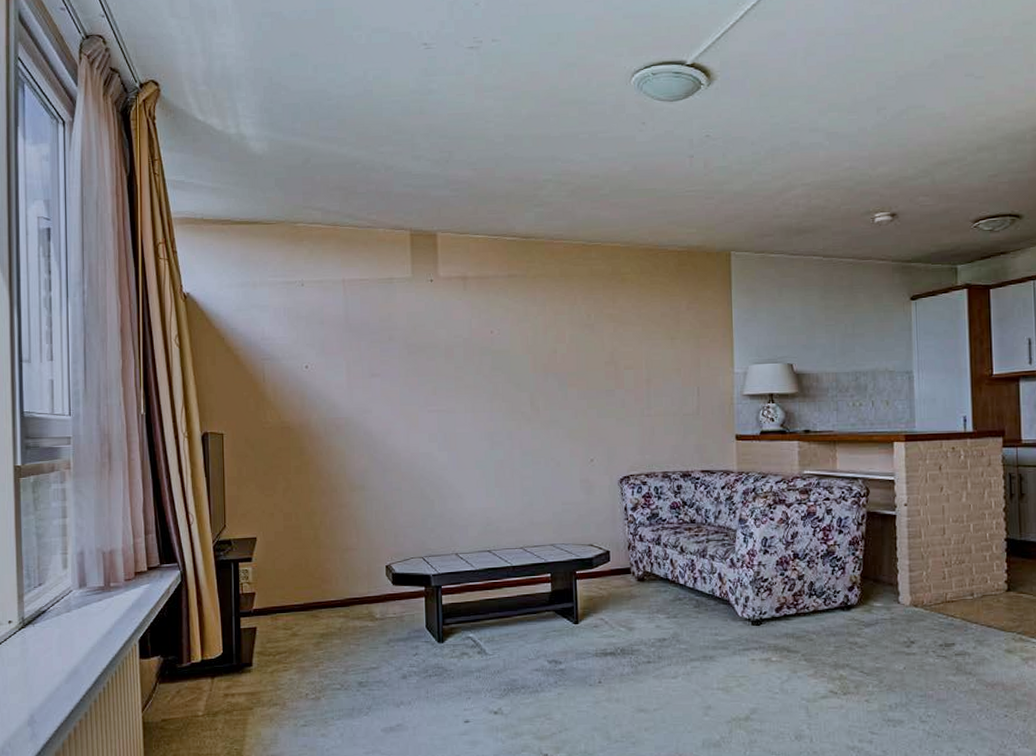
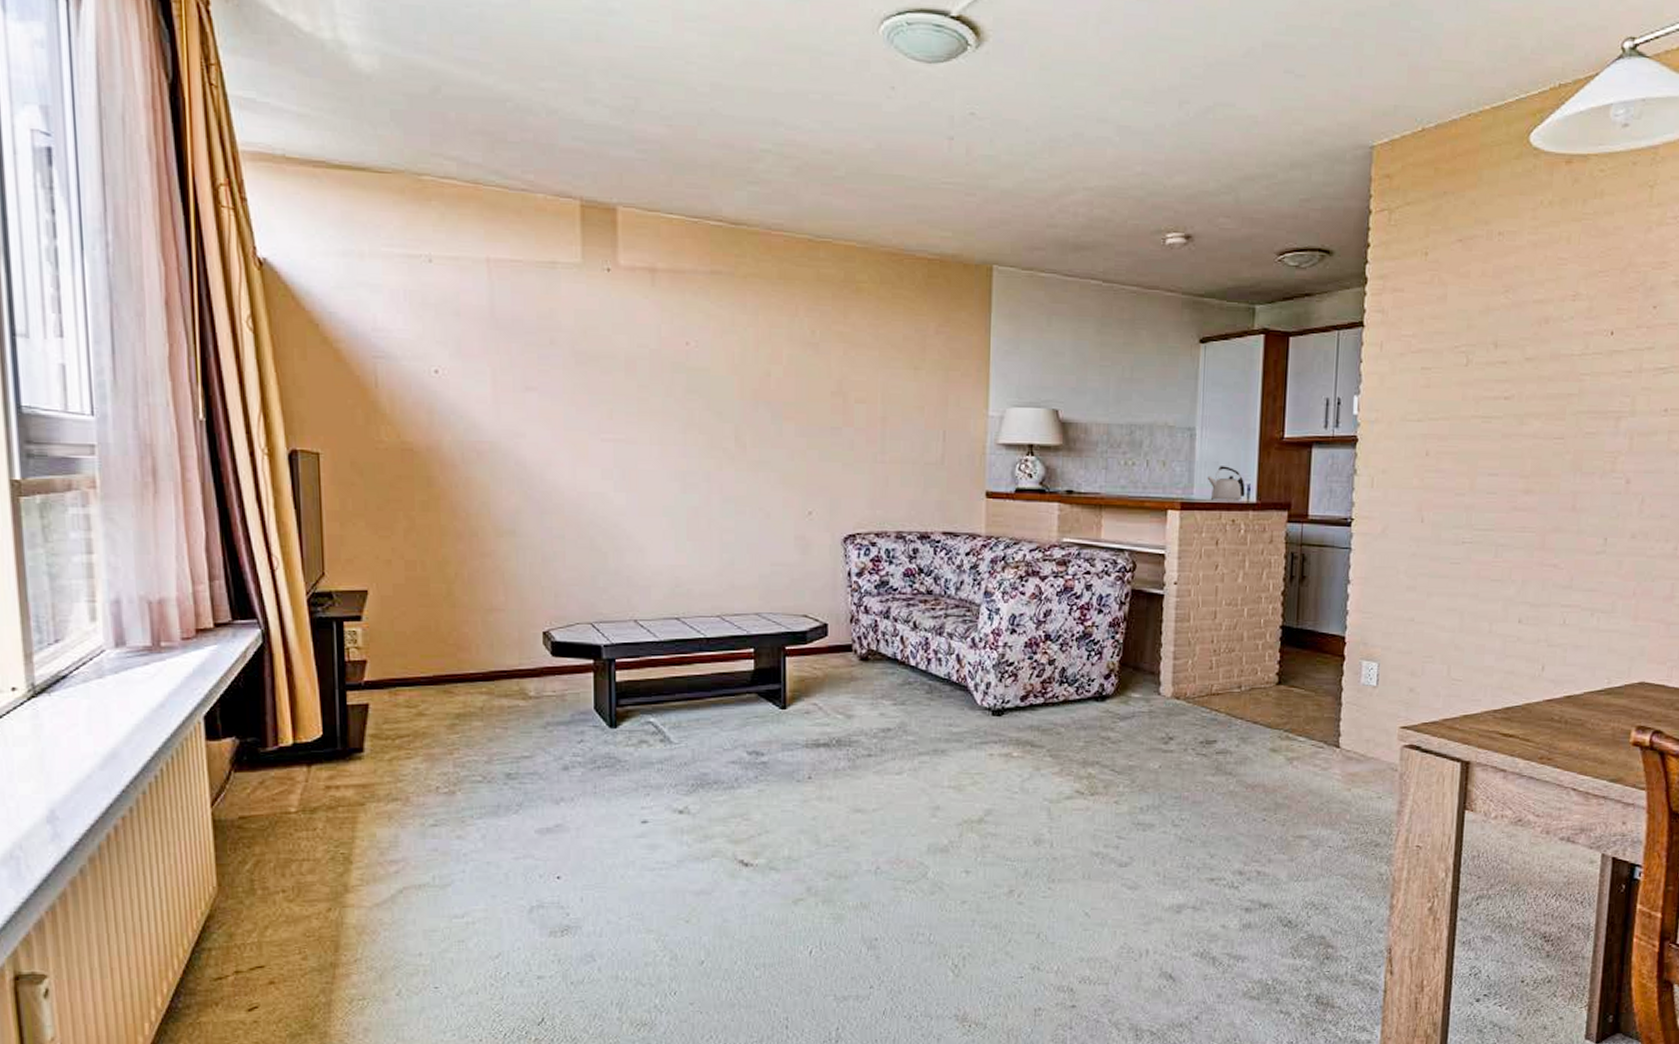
kettle: none [926,402,962,432] -> present [1207,466,1245,502]

